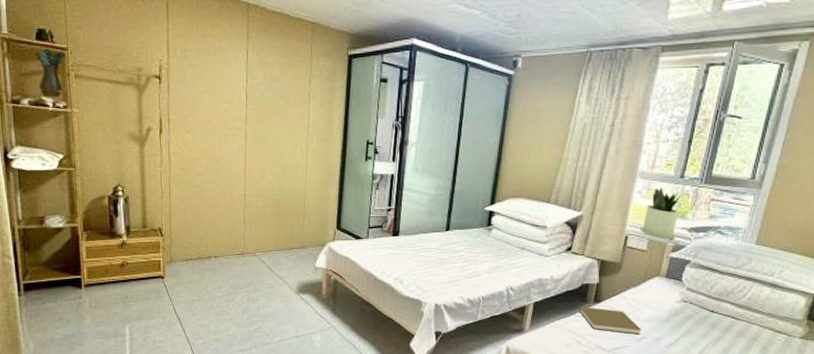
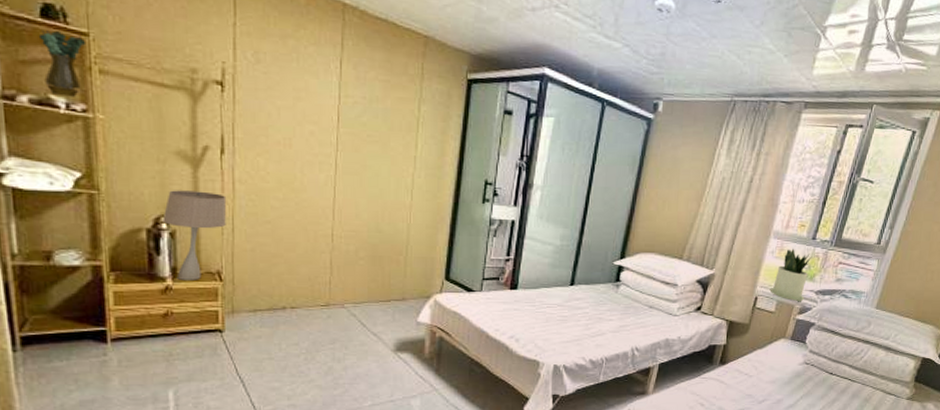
table lamp: none [119,164,165,236] -> present [162,190,227,280]
book: present [579,306,641,335] -> none [704,368,764,397]

